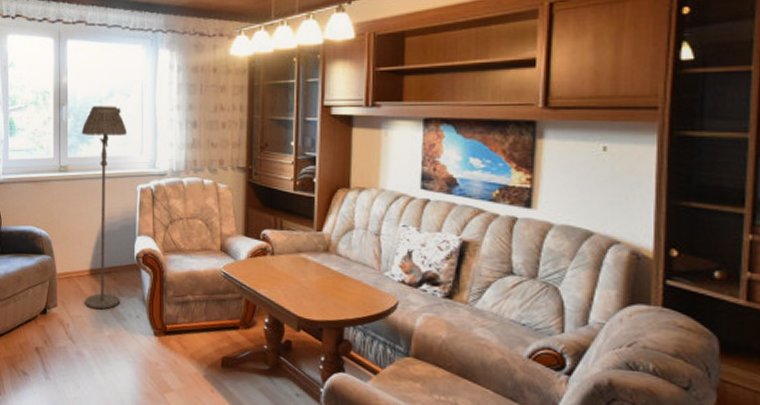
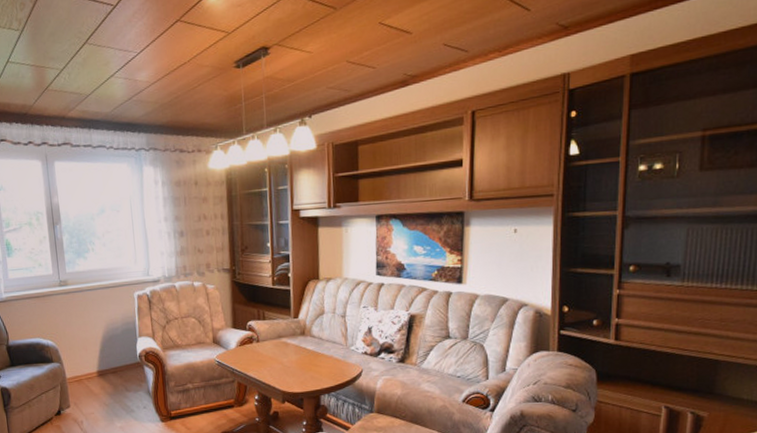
floor lamp: present [81,106,128,310] -> none [77,221,127,406]

